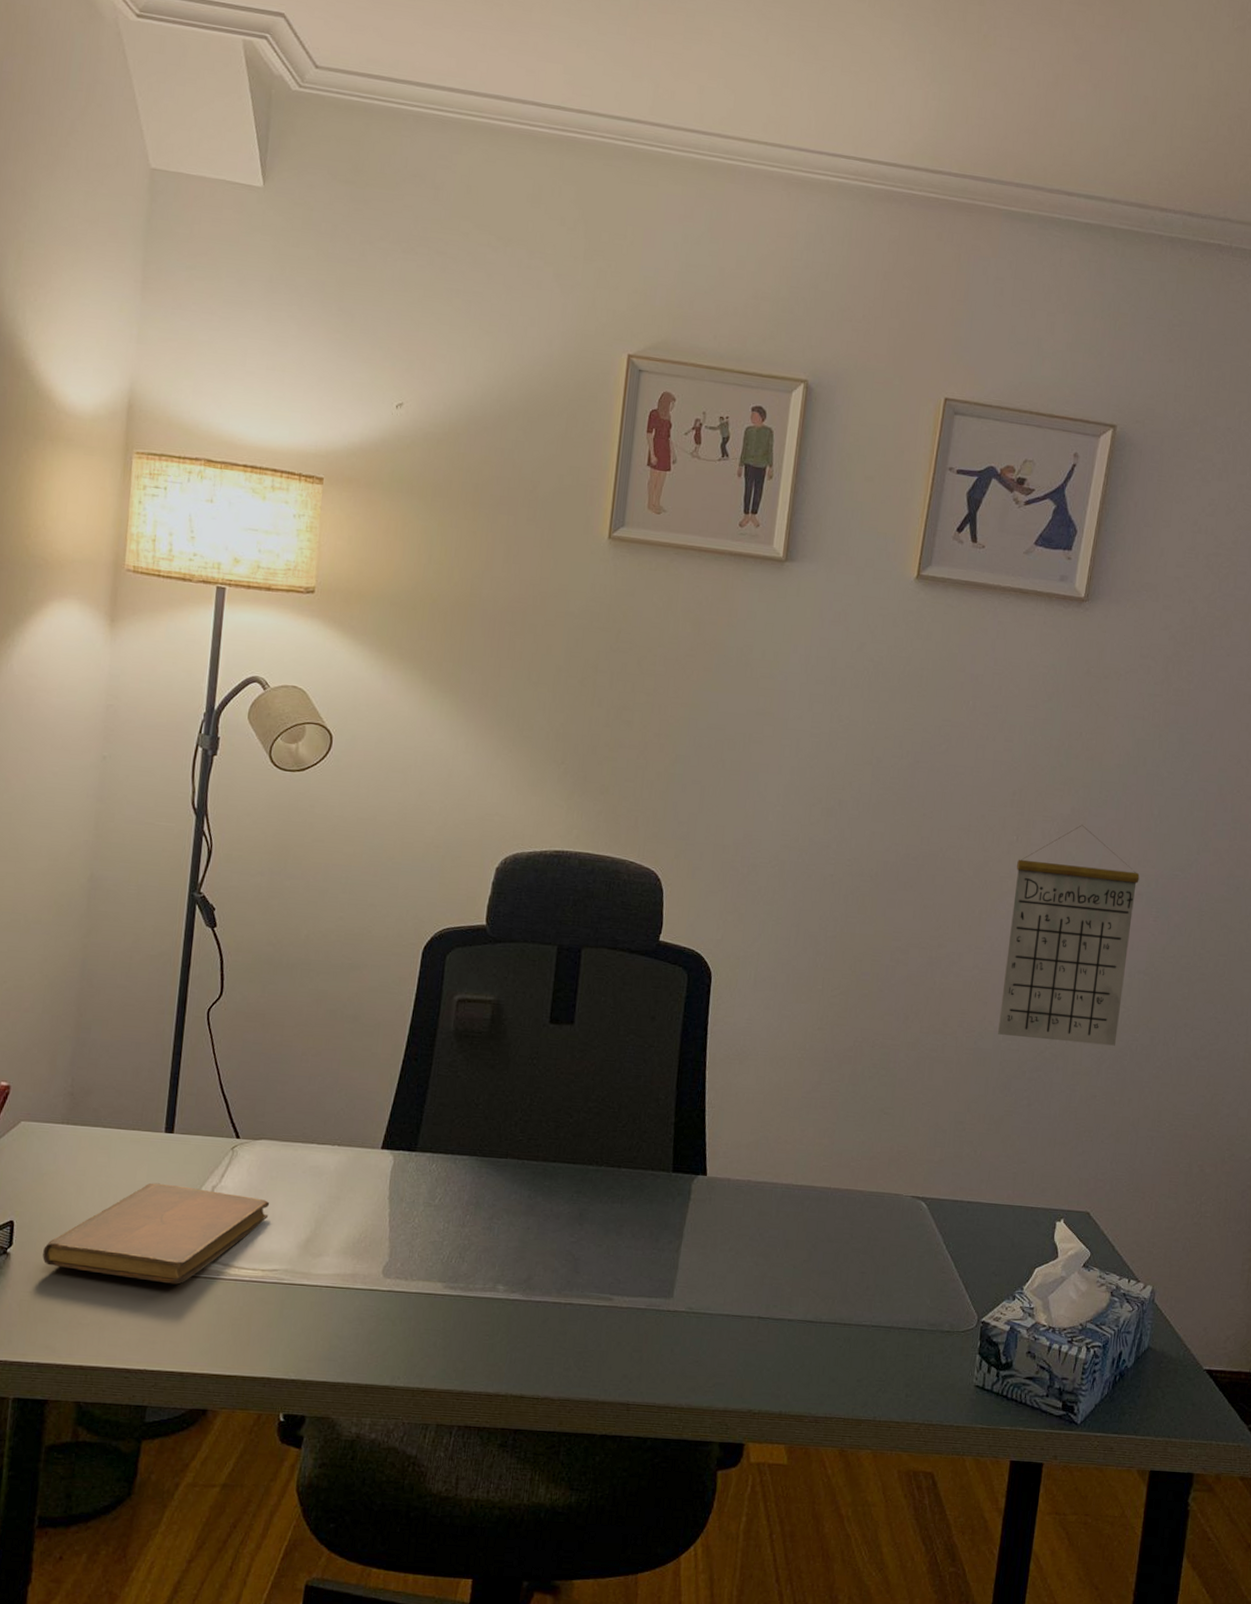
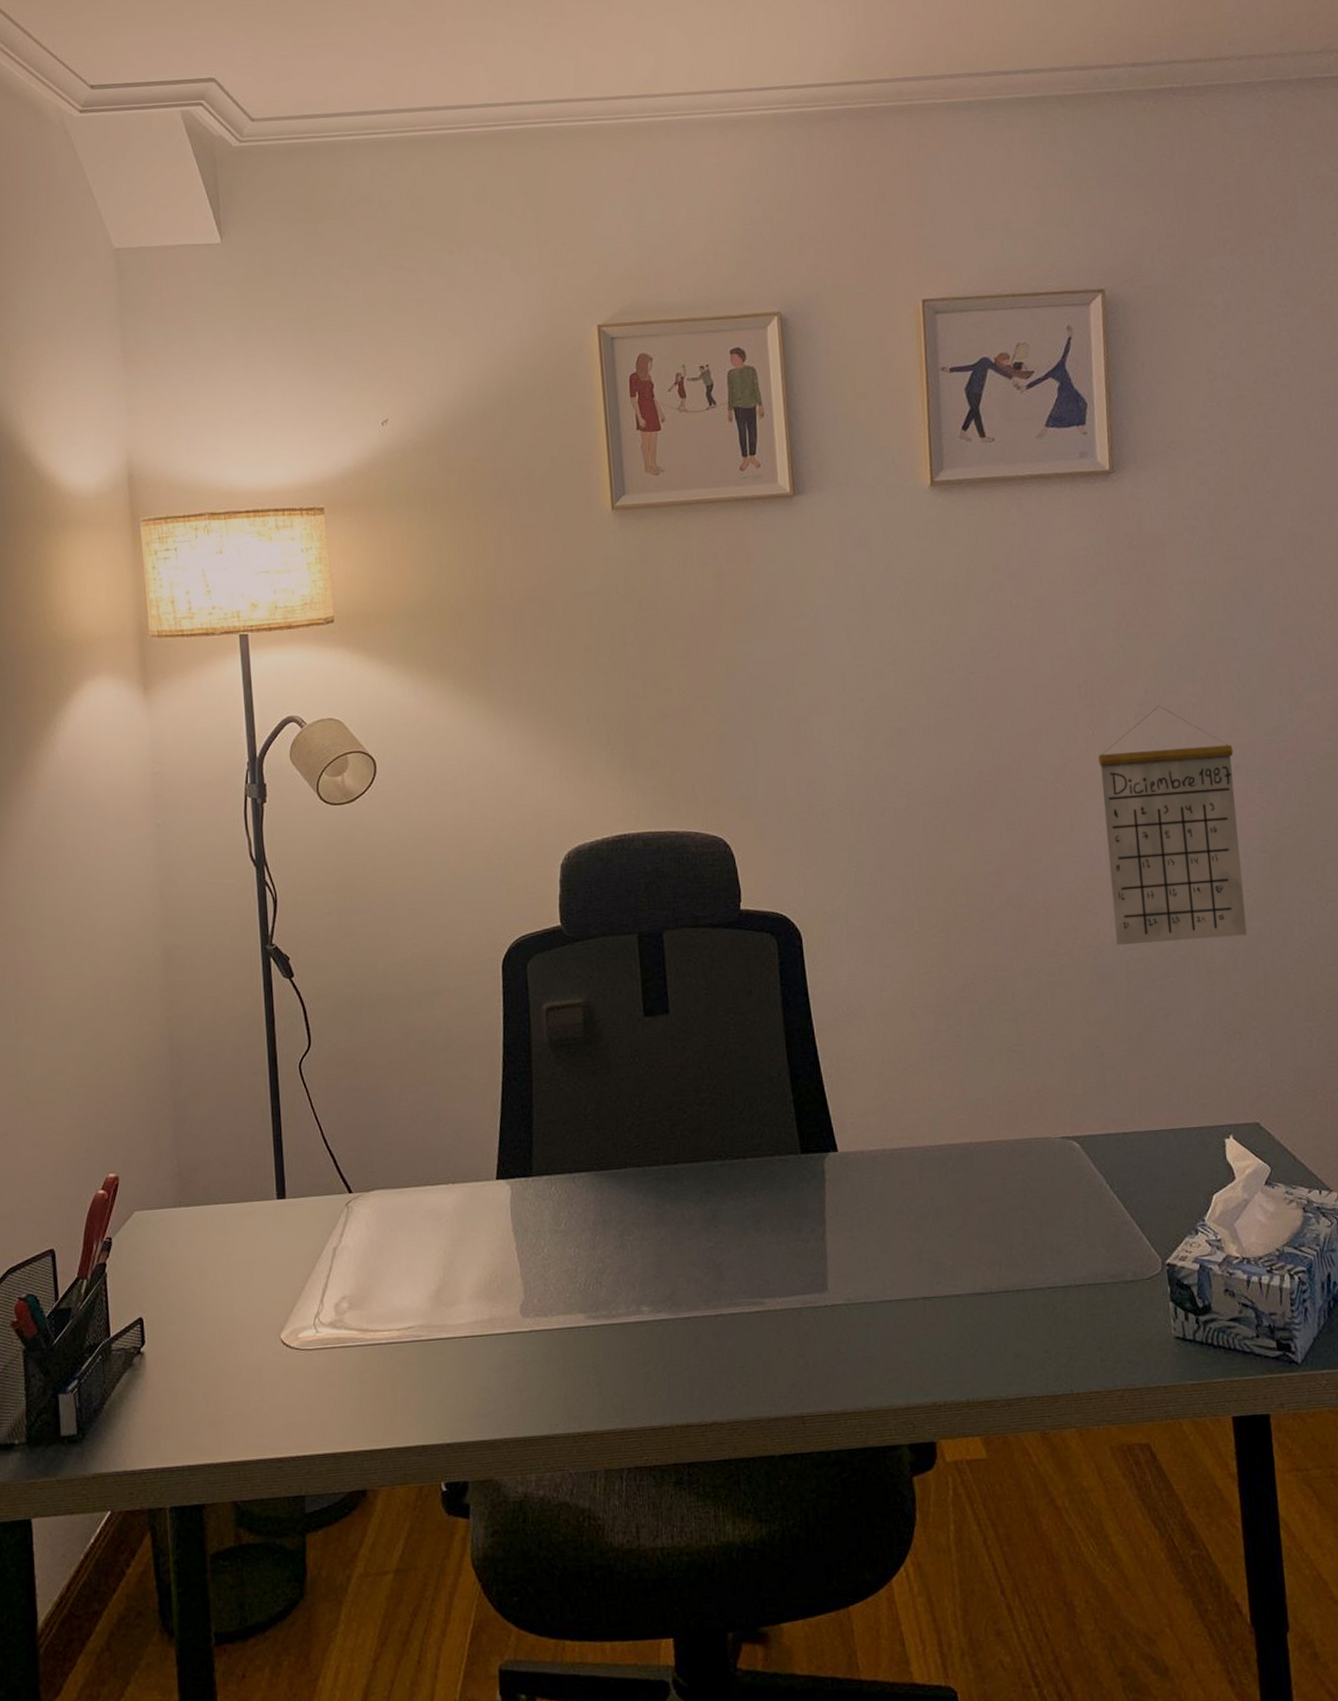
notebook: present [42,1183,270,1285] -> none [176,1252,395,1360]

